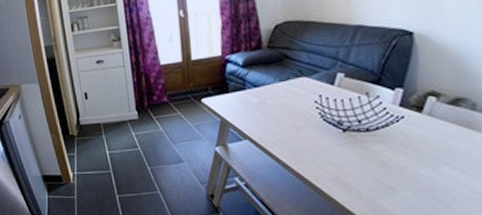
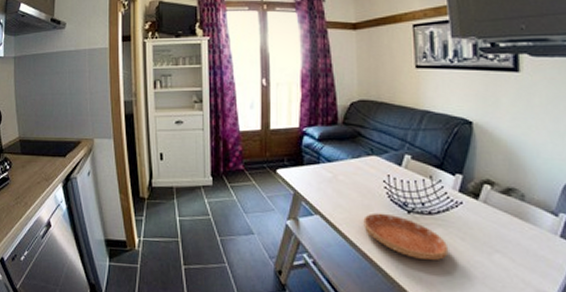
saucer: none [295,133,390,176] -> present [363,212,449,260]

